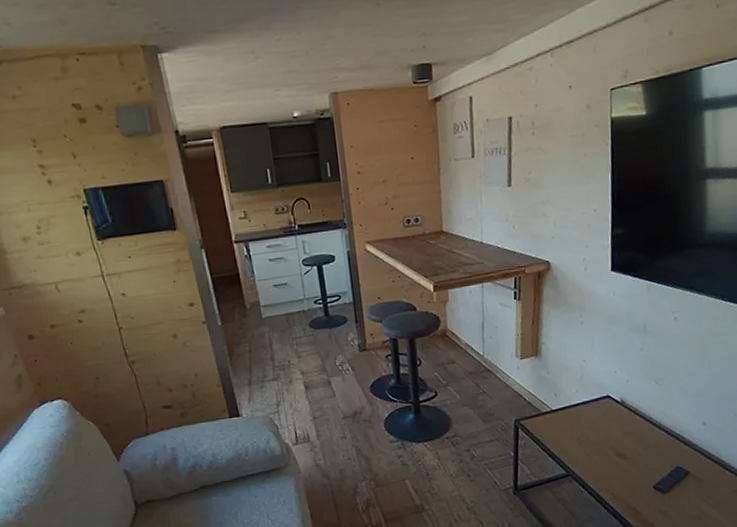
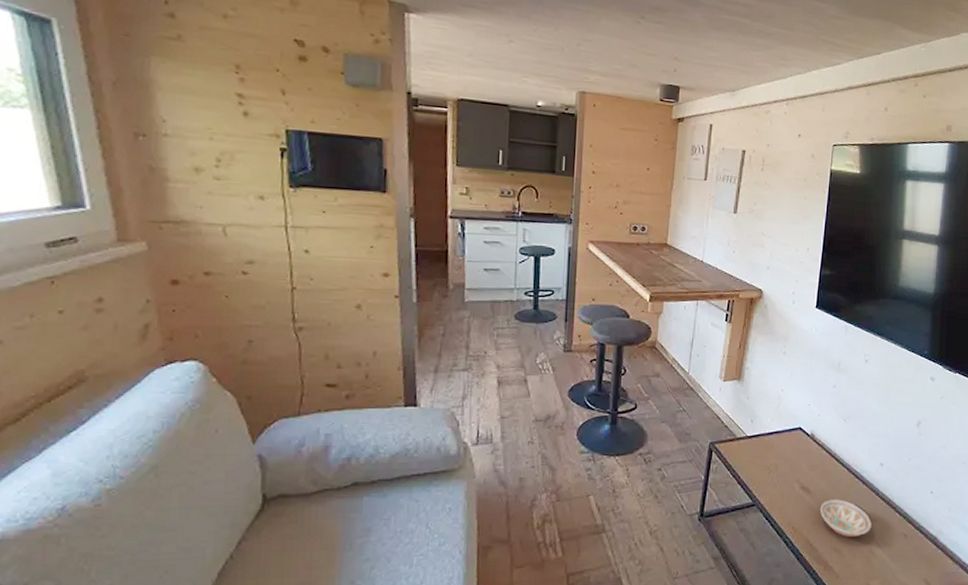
bowl: none [640,462,699,499] -> present [820,499,872,538]

